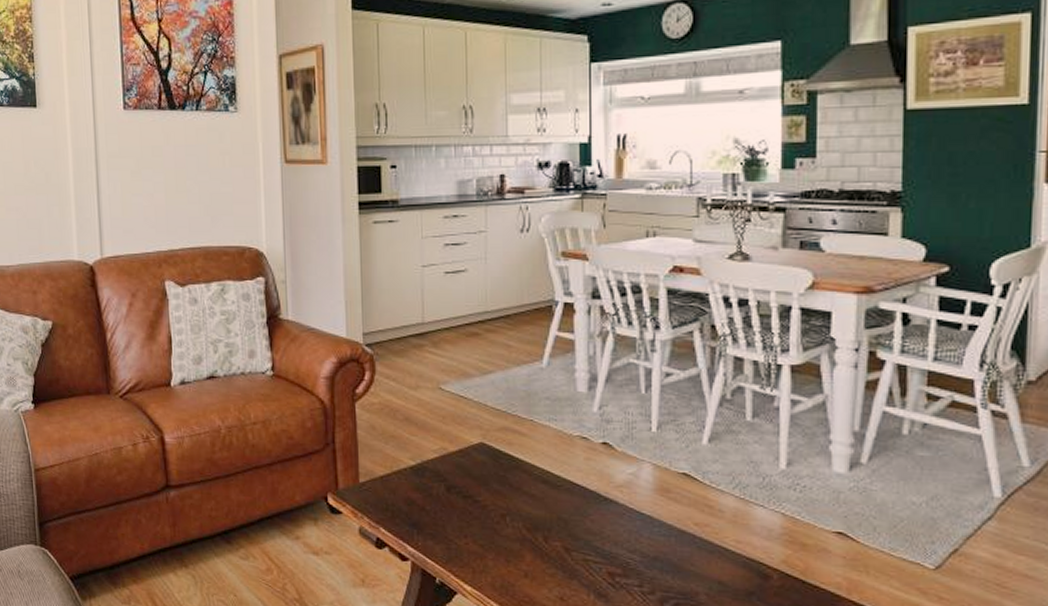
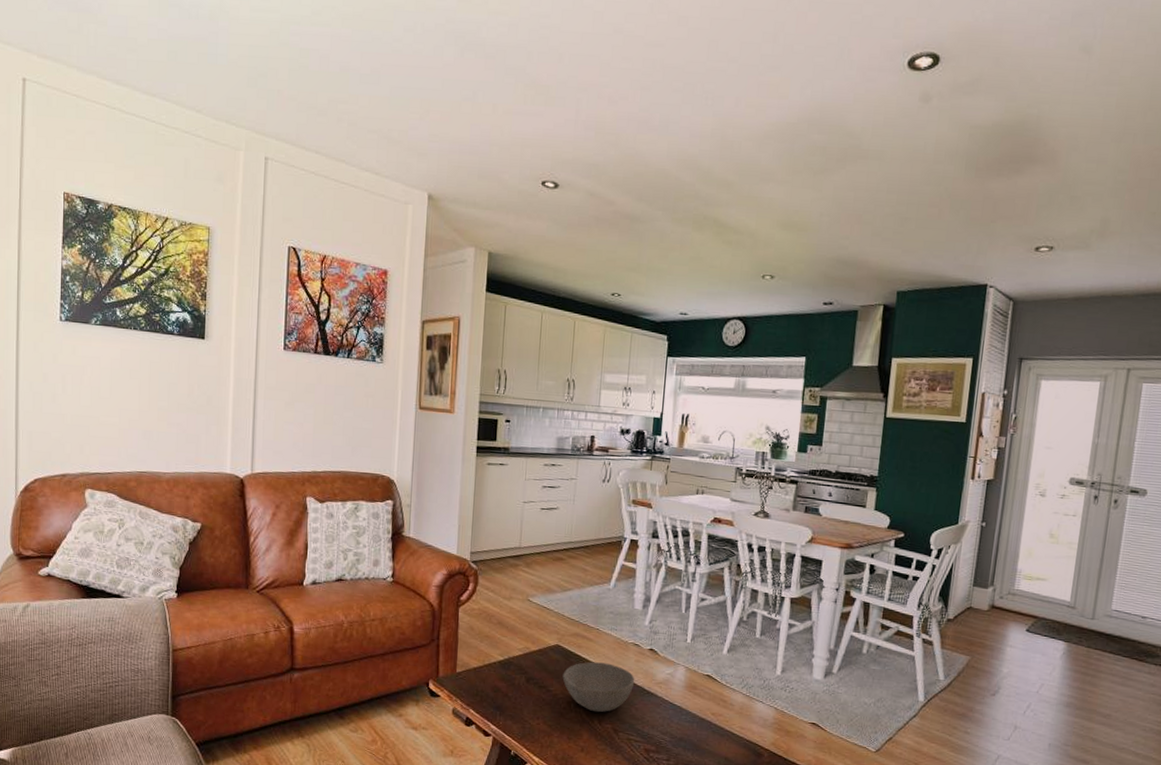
bowl: none [492,462,587,527] -> present [562,662,635,713]

